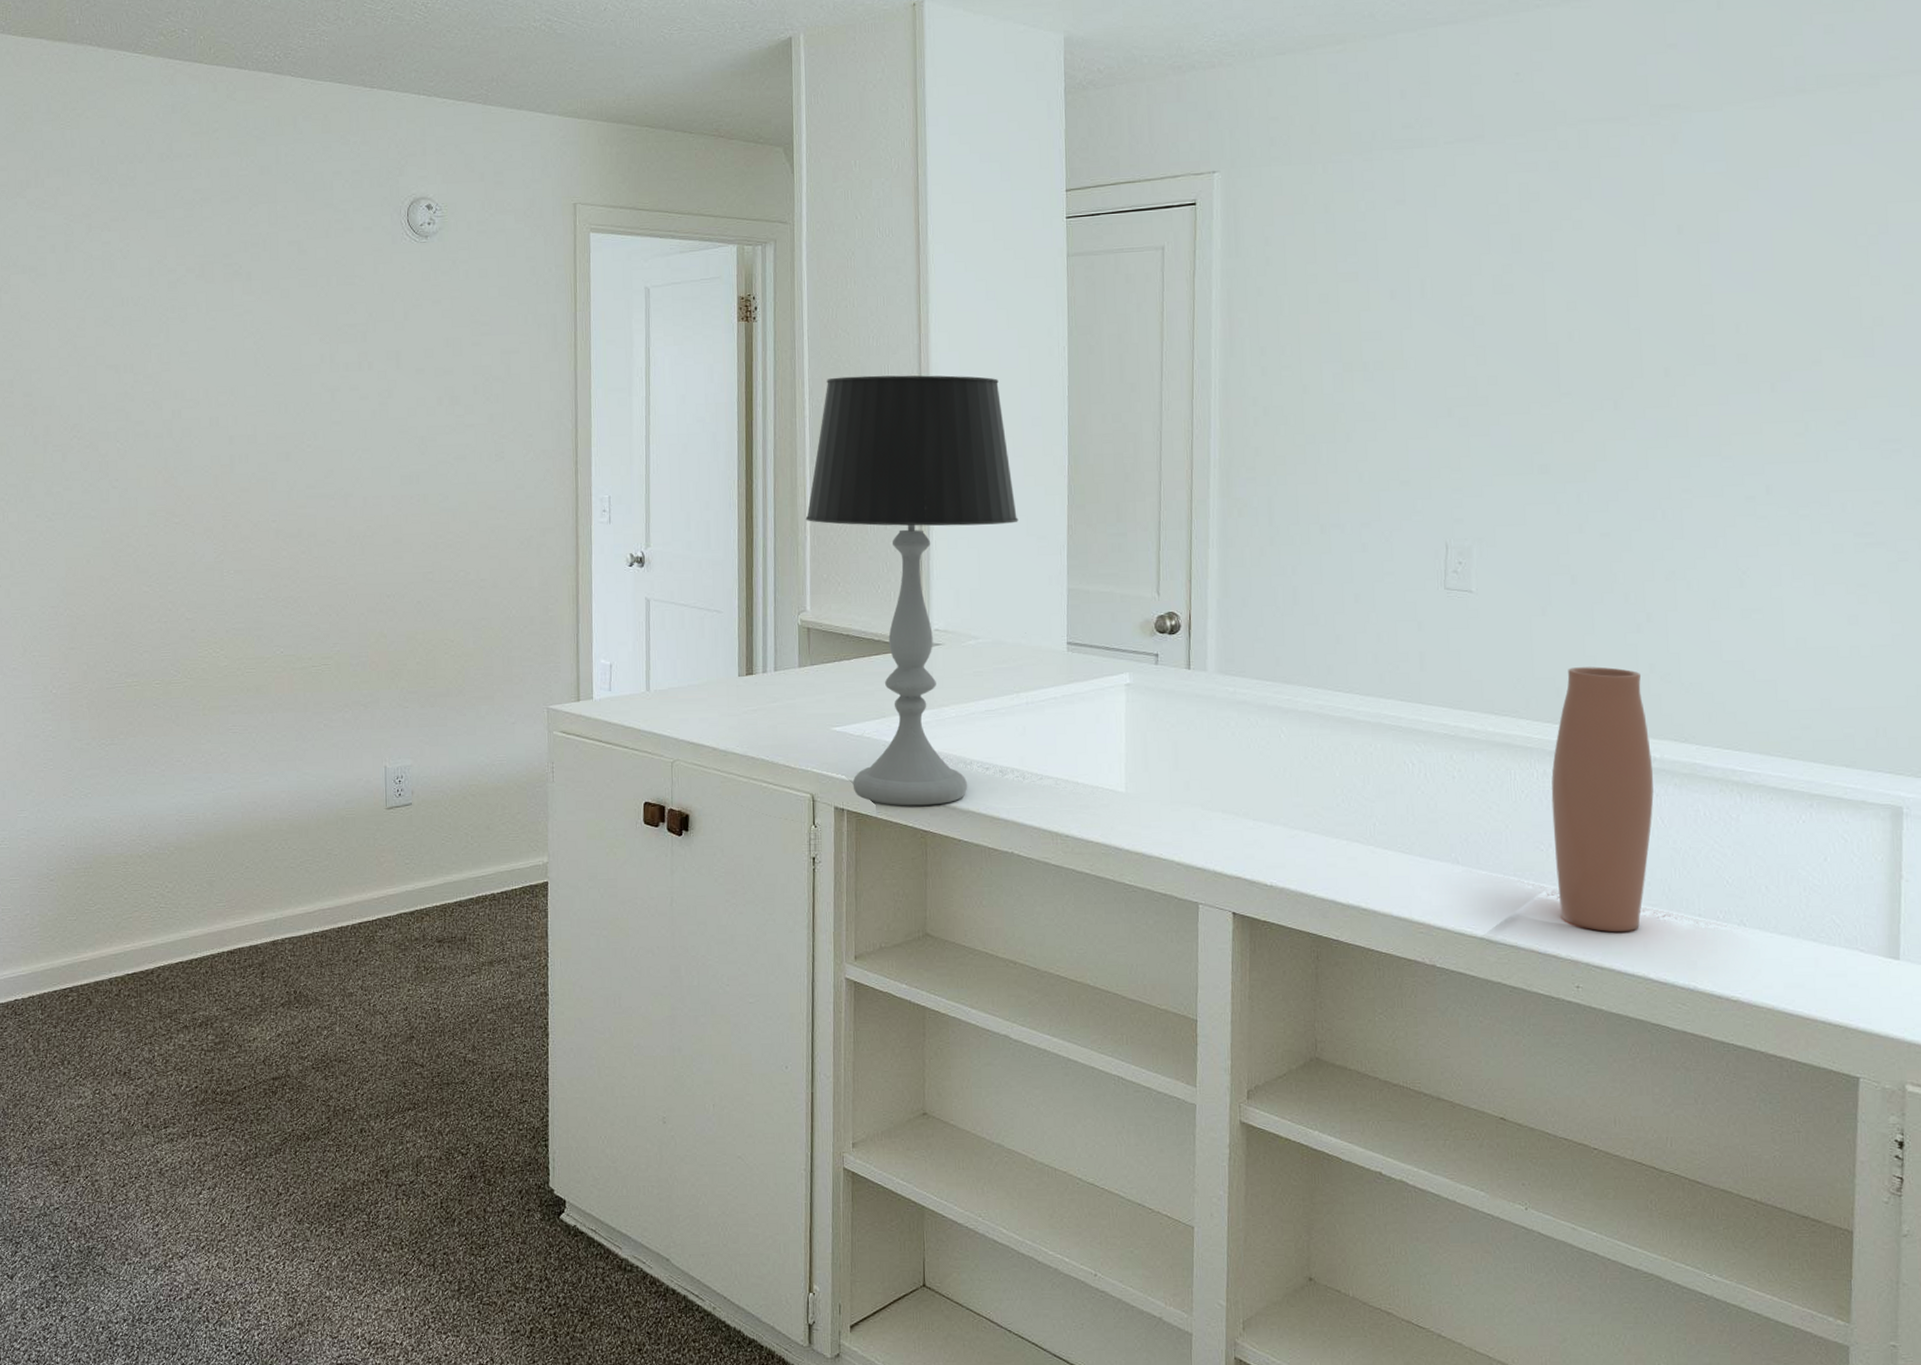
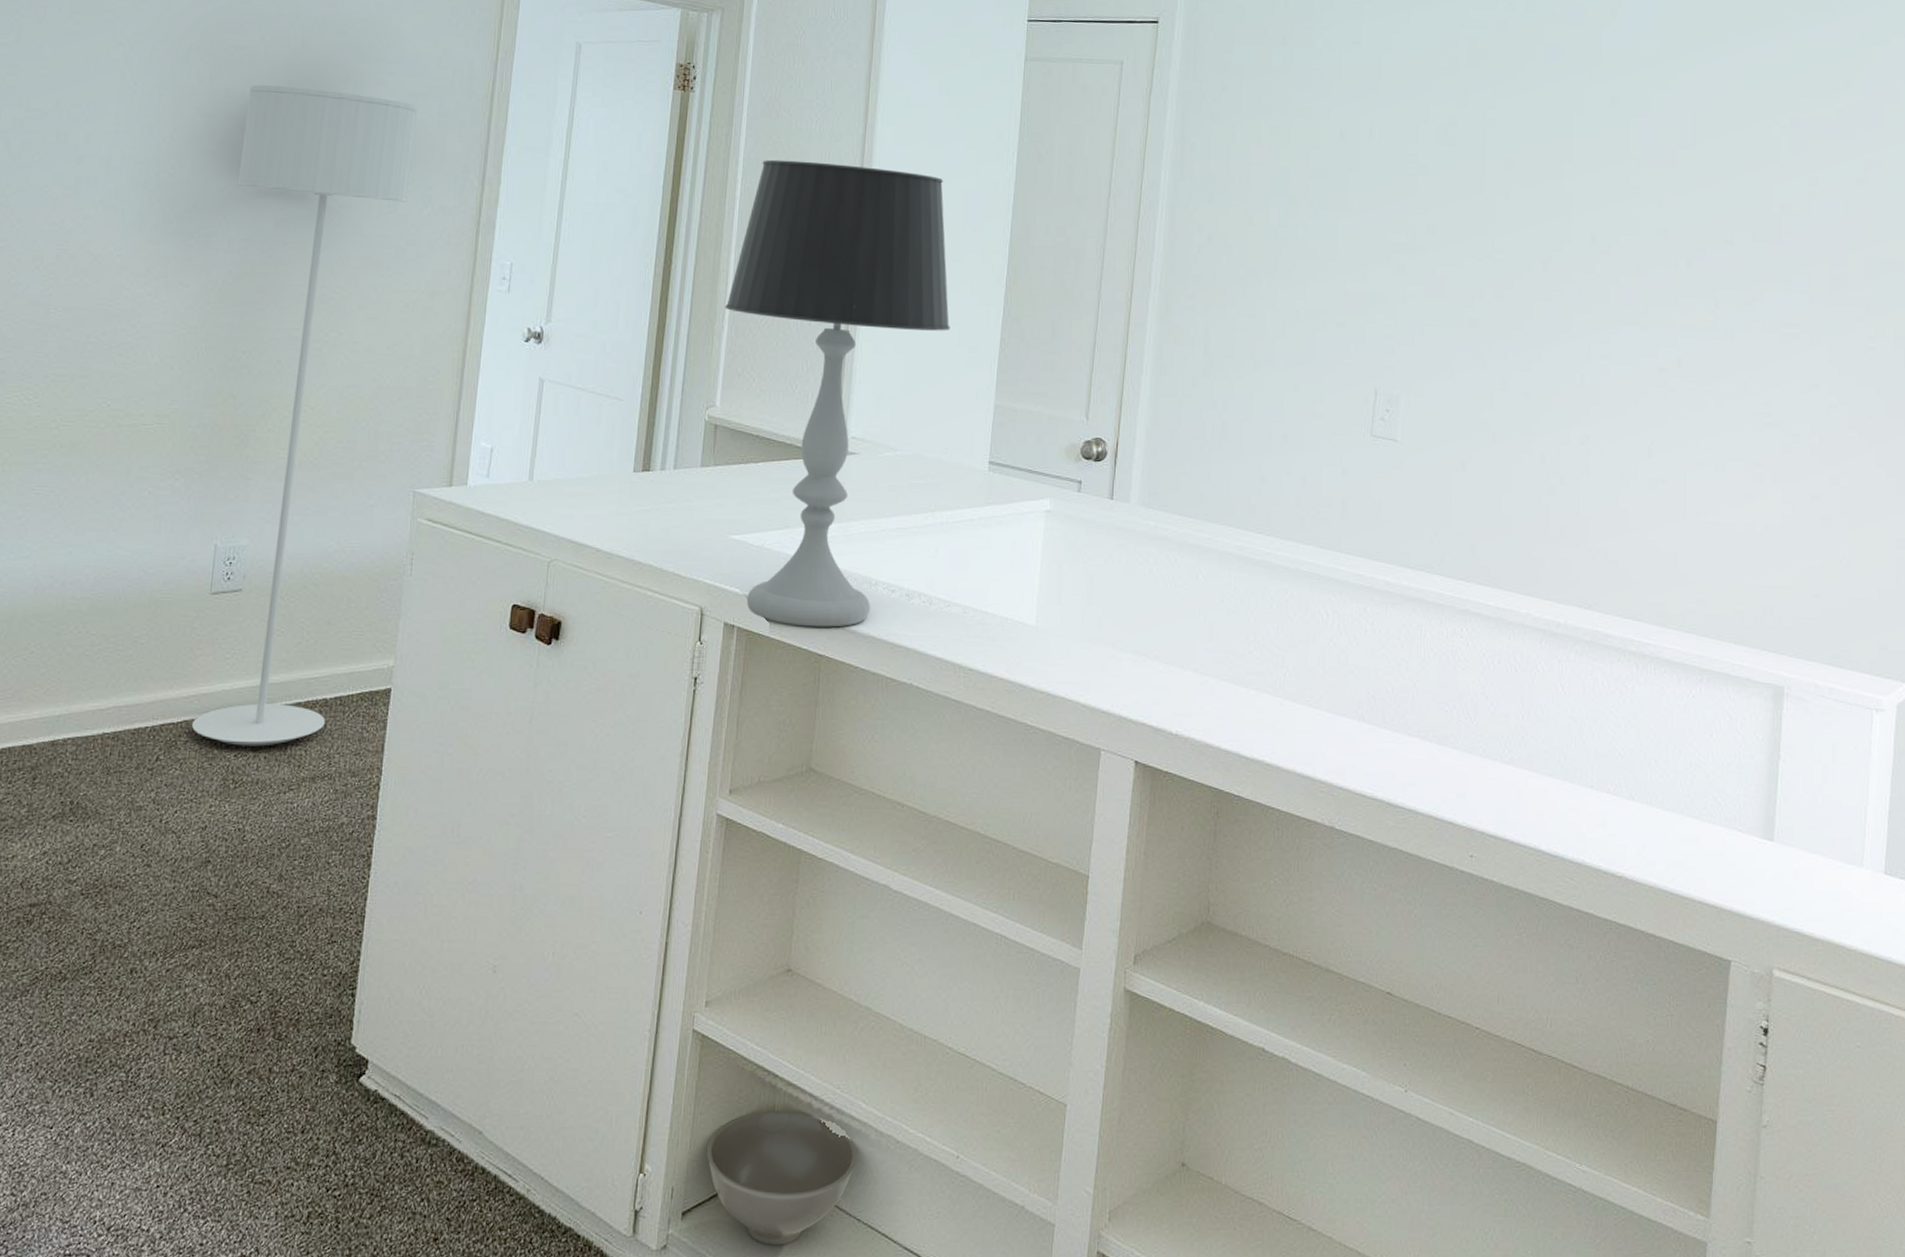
floor lamp: none [364,356,512,938] -> present [192,85,417,746]
bowl: none [866,1237,1003,1354] -> present [706,1111,857,1245]
vase: present [1551,666,1654,932] -> none [1458,525,1557,800]

